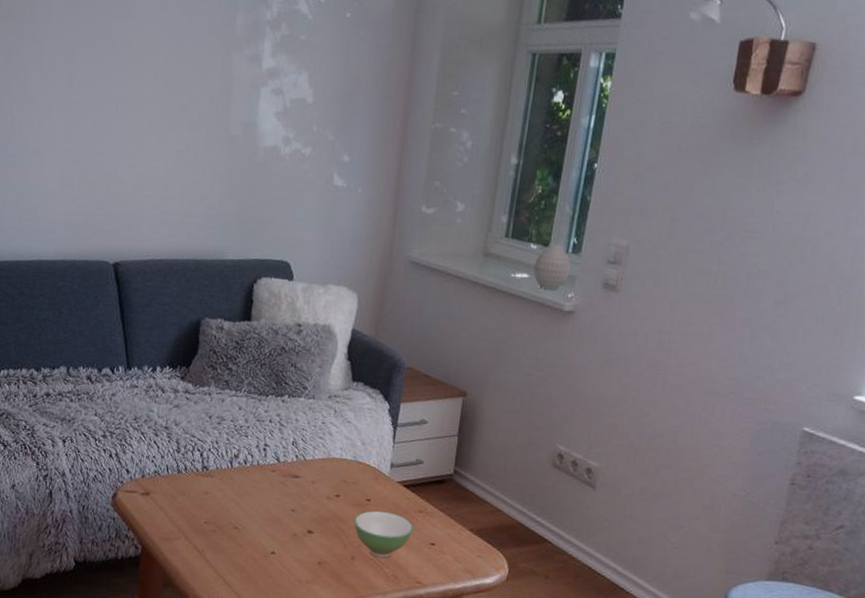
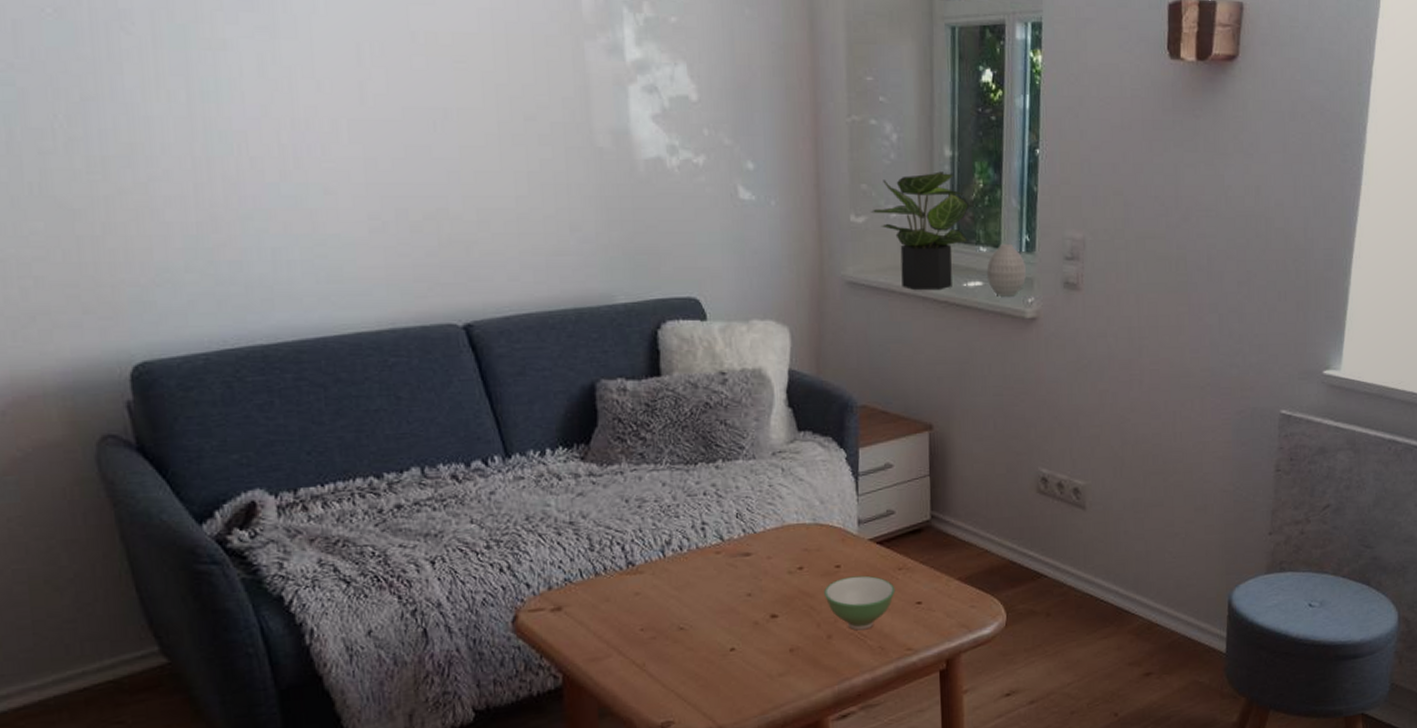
potted plant: none [439,176,527,278] -> present [870,171,970,291]

